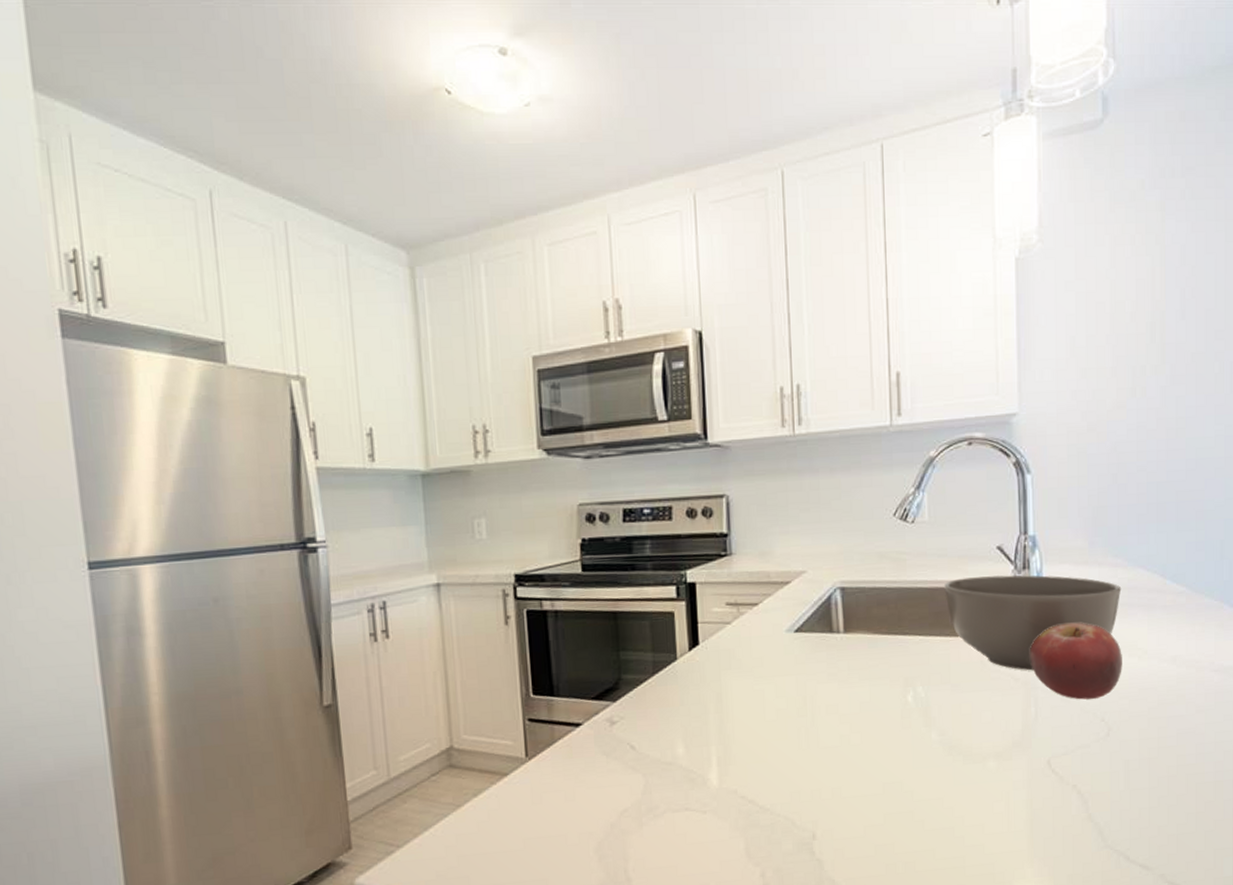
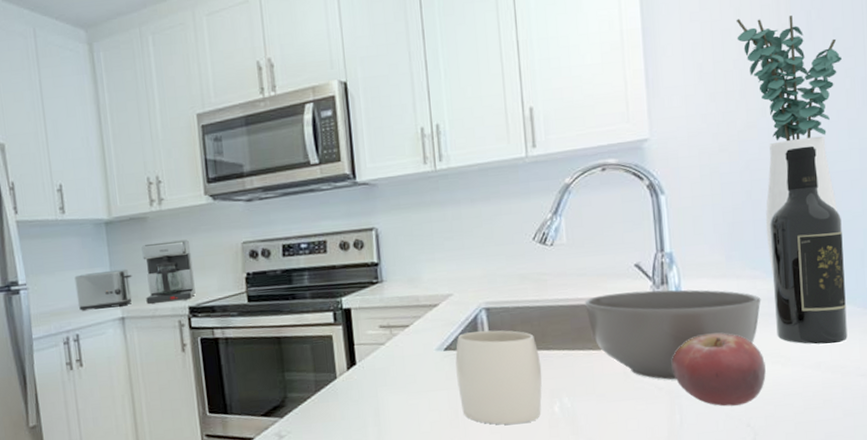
toaster: none [383,528,451,574] -> present [74,268,132,311]
coffee maker: none [463,498,523,571] -> present [141,239,196,305]
mug: none [806,611,897,715] -> present [455,330,542,425]
vase: none [1111,292,1212,566] -> present [735,16,842,278]
wine bottle: none [1133,430,1204,638] -> present [769,146,848,345]

